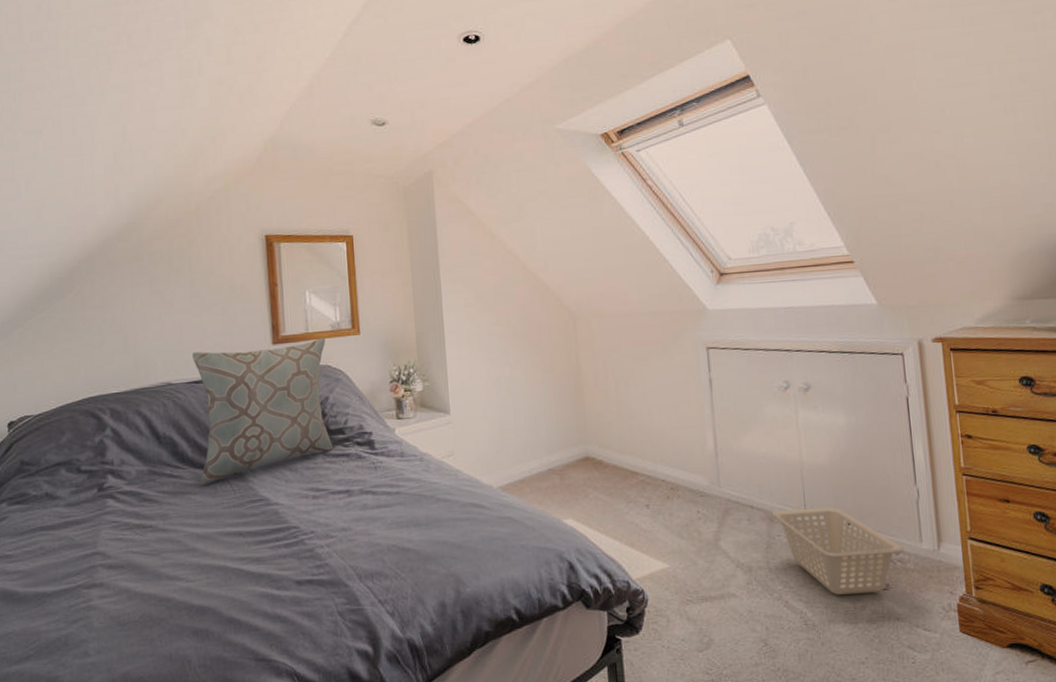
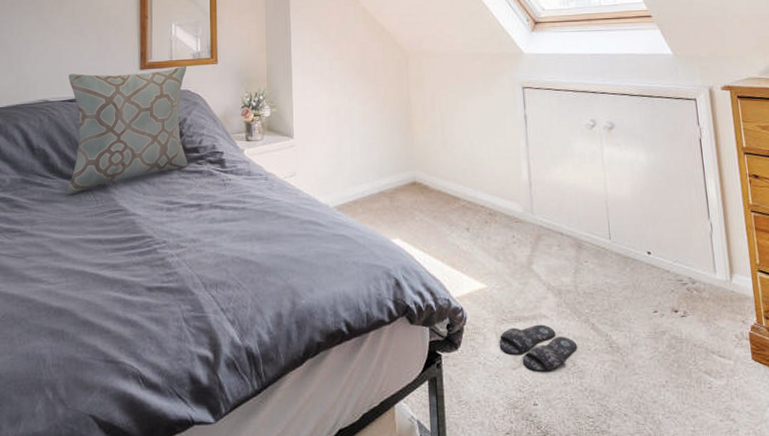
slippers: none [684,603,770,653] -> present [499,324,578,372]
laundry basket: present [772,506,904,595] -> none [580,236,699,320]

